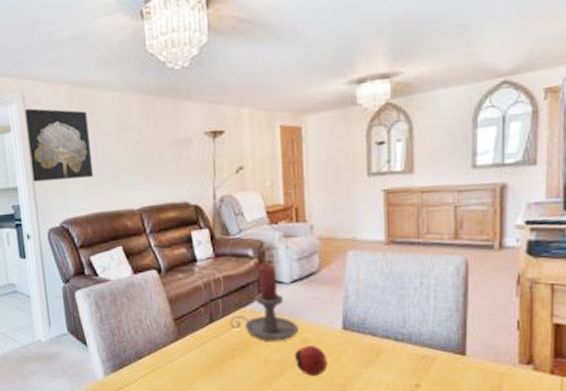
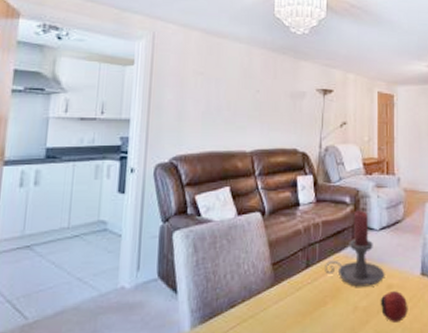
wall art: present [24,108,94,182] -> none [148,45,213,117]

